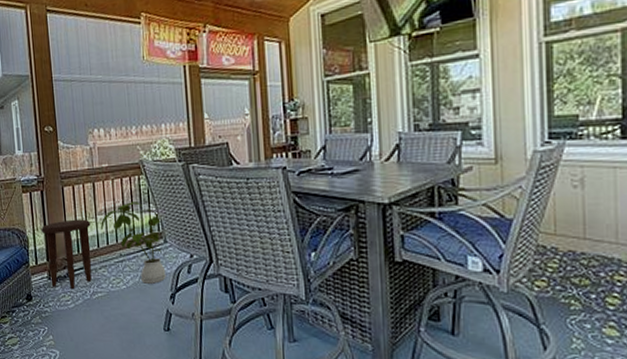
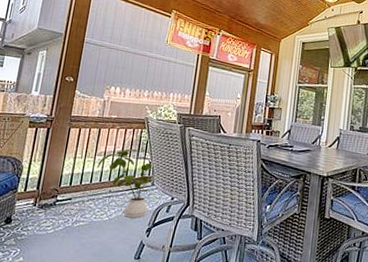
side table: present [40,219,92,290] -> none [35,156,89,217]

